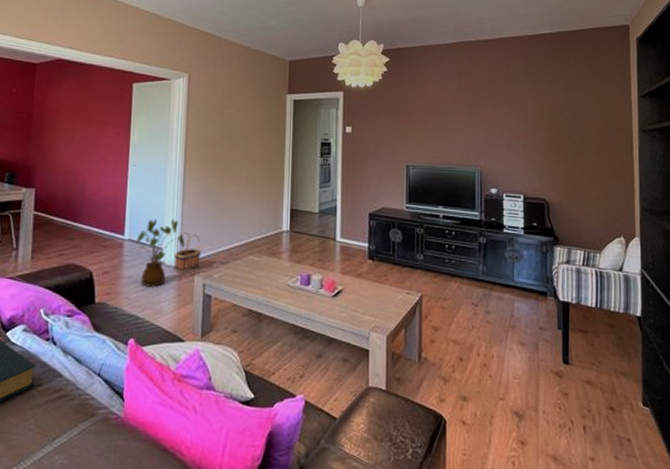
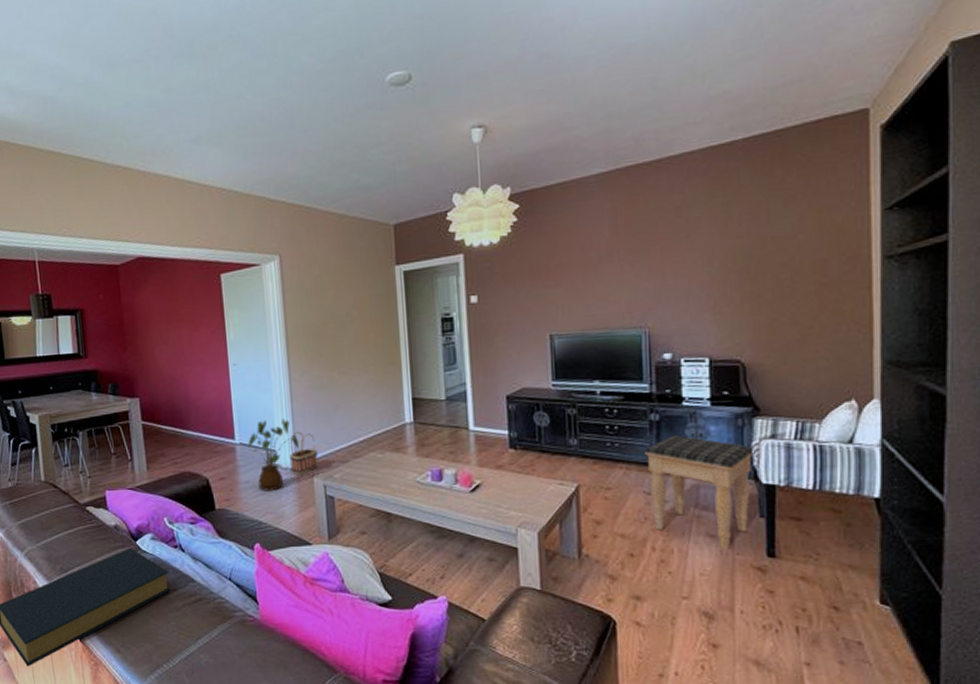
footstool: none [474,256,554,356] -> present [645,434,754,550]

